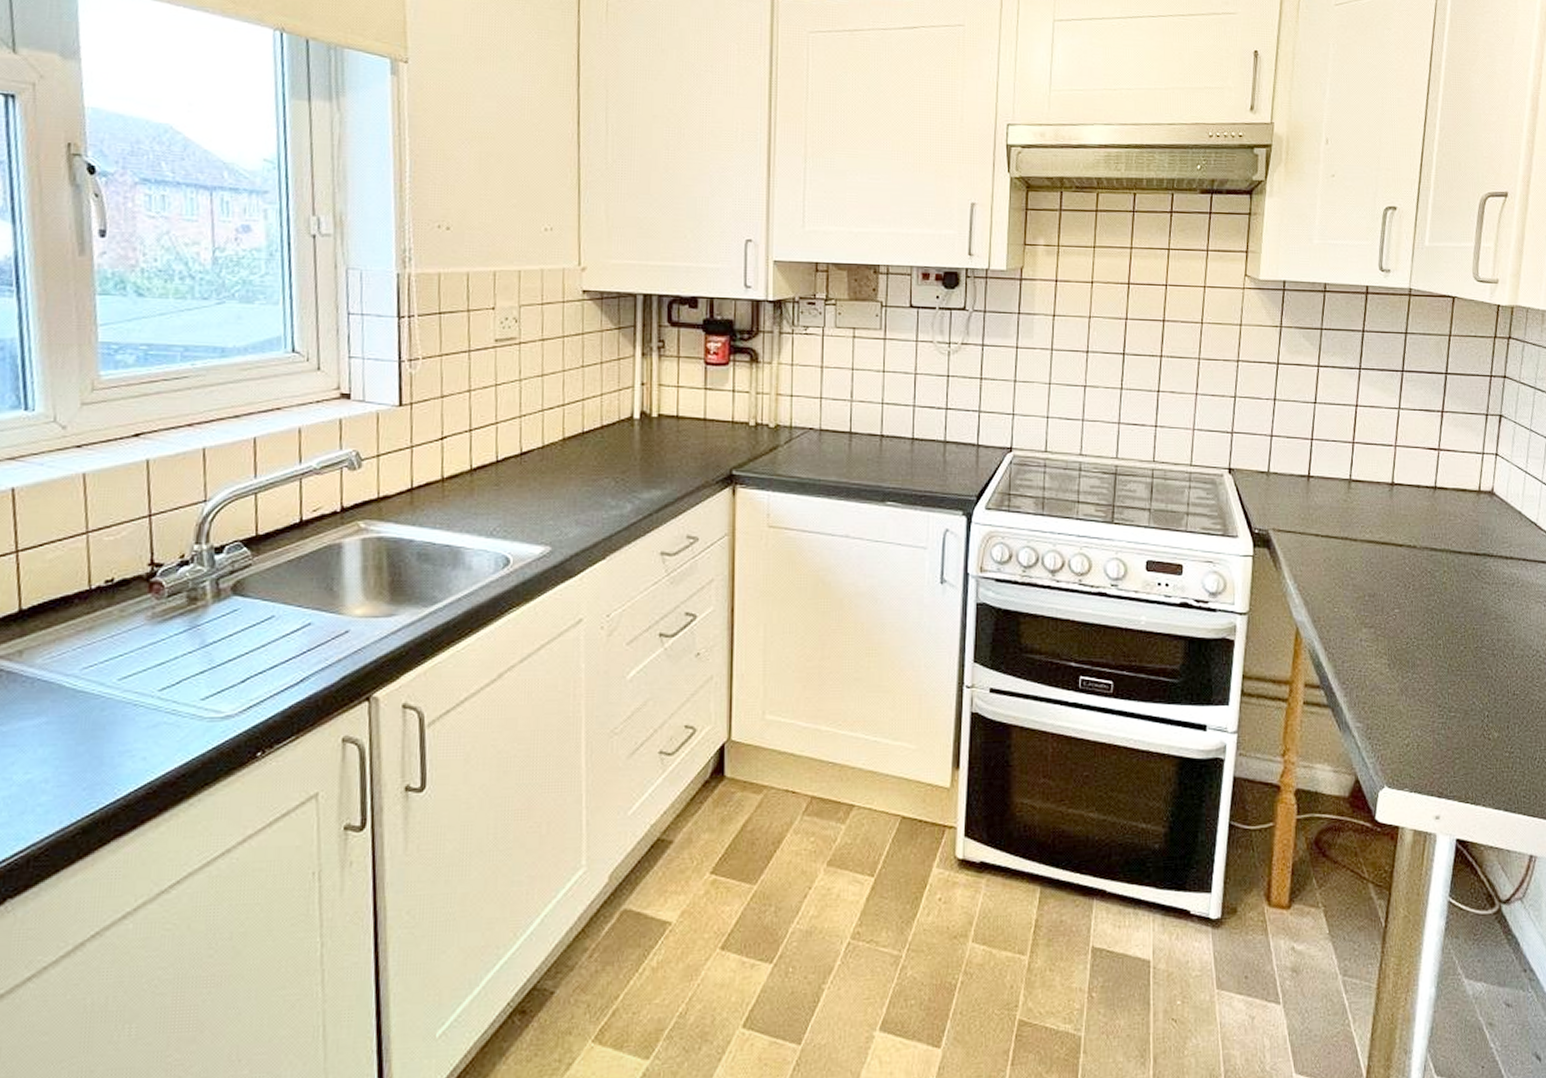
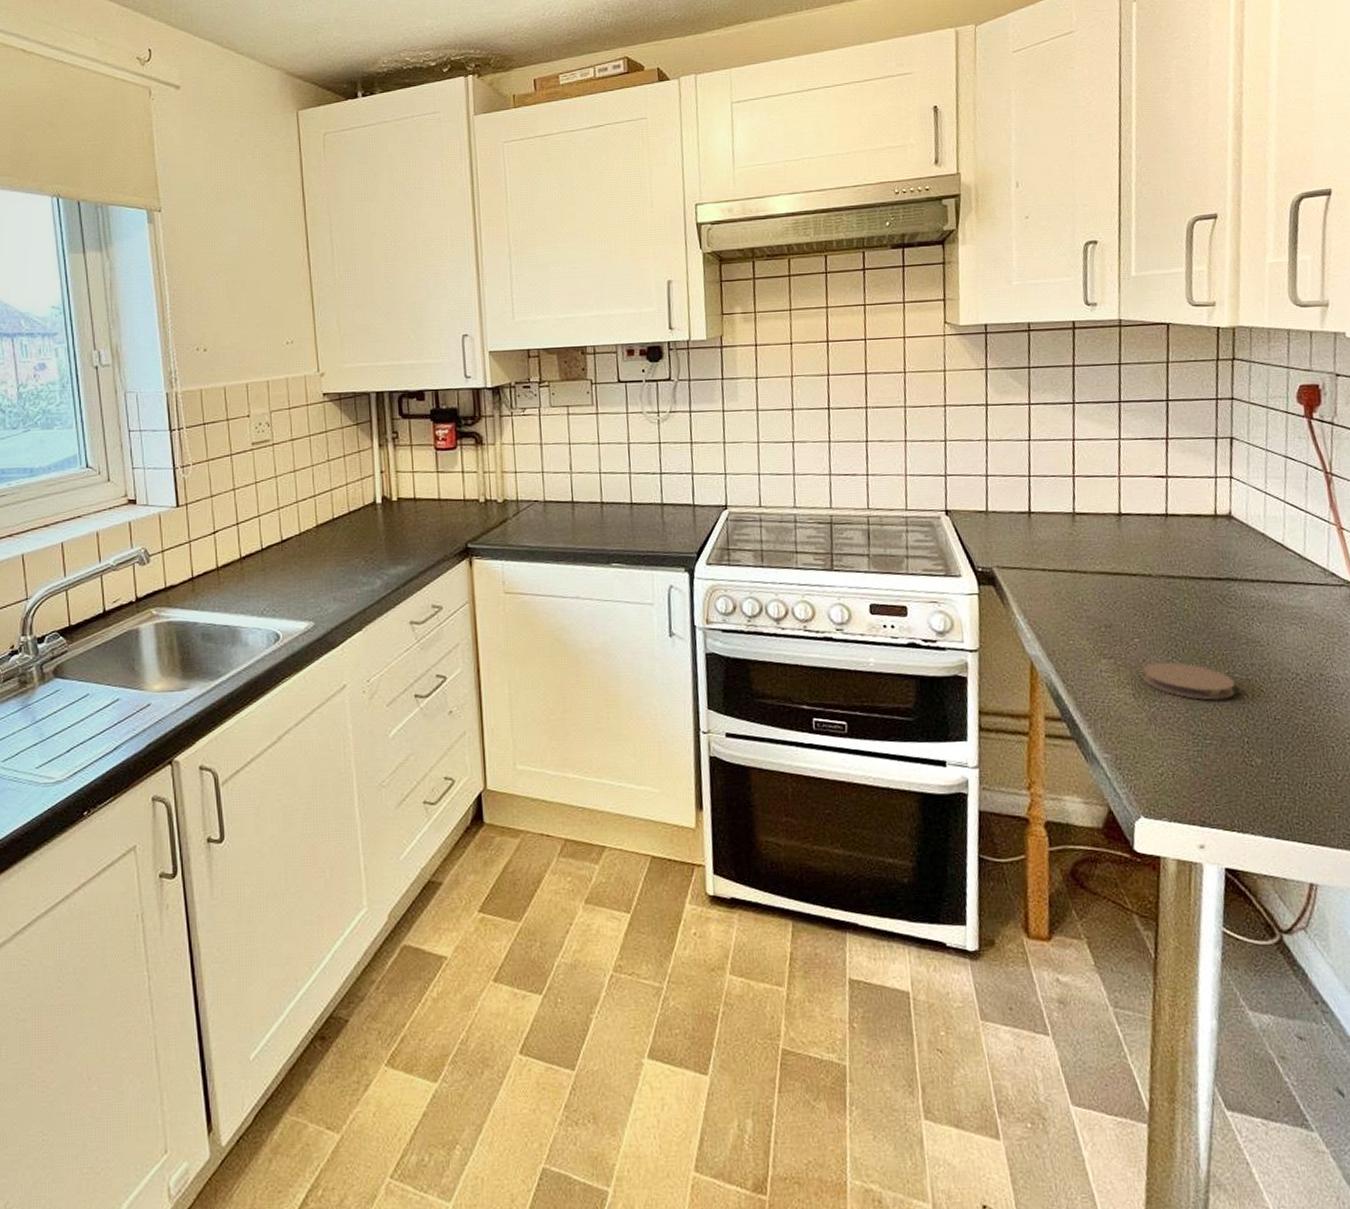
coaster: none [1399,634,1481,674] -> present [1143,662,1235,700]

